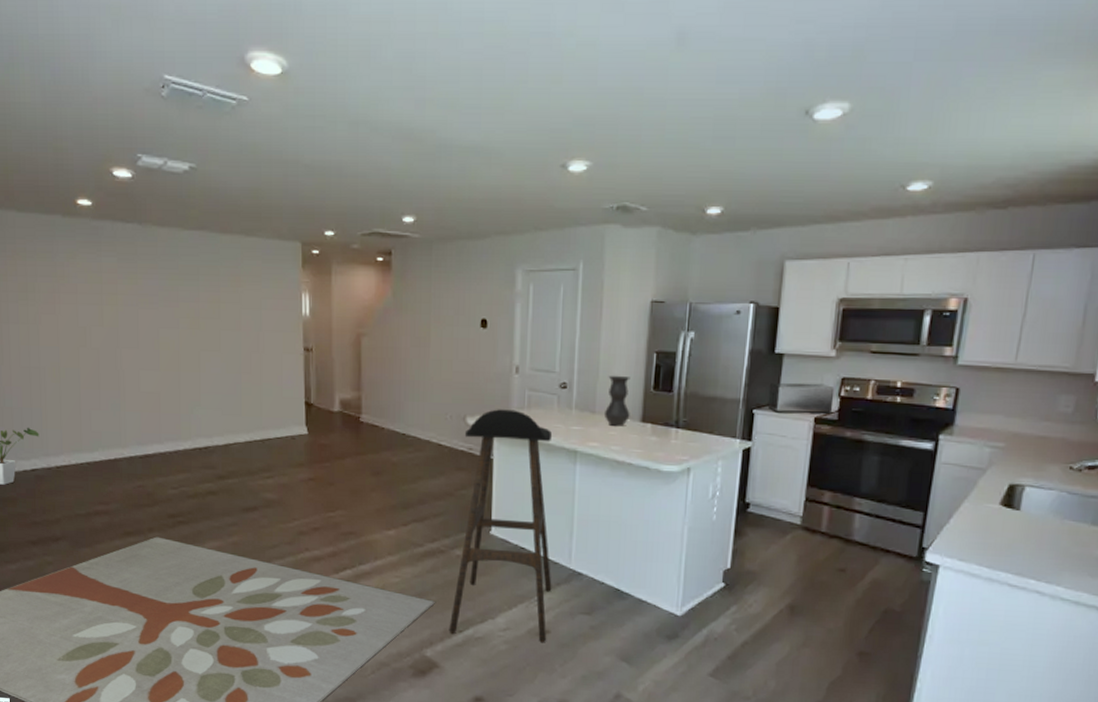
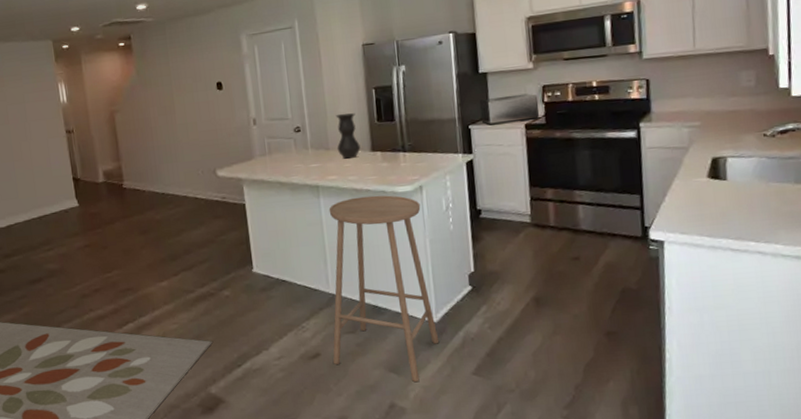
bar stool: present [449,409,553,643] -> none [216,157,318,369]
stool: none [562,469,685,676] -> present [328,195,440,383]

